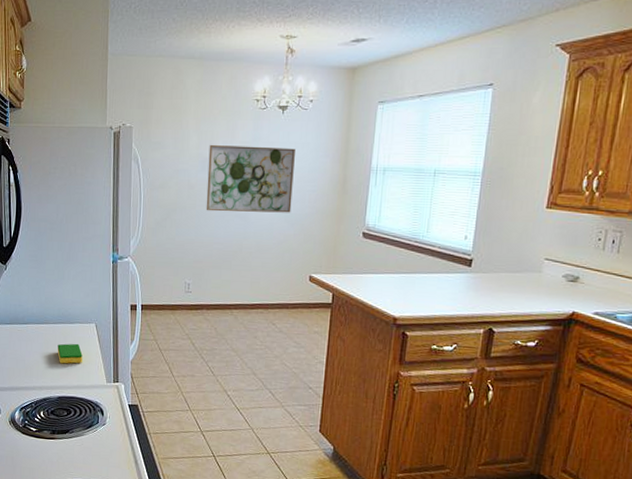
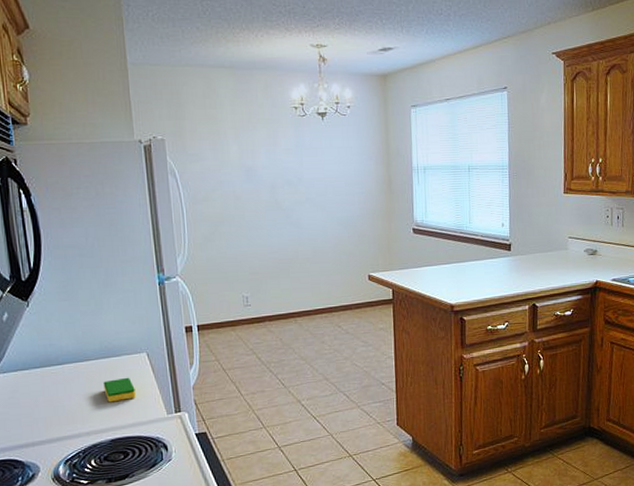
wall art: present [206,144,295,213] -> none [251,153,343,221]

